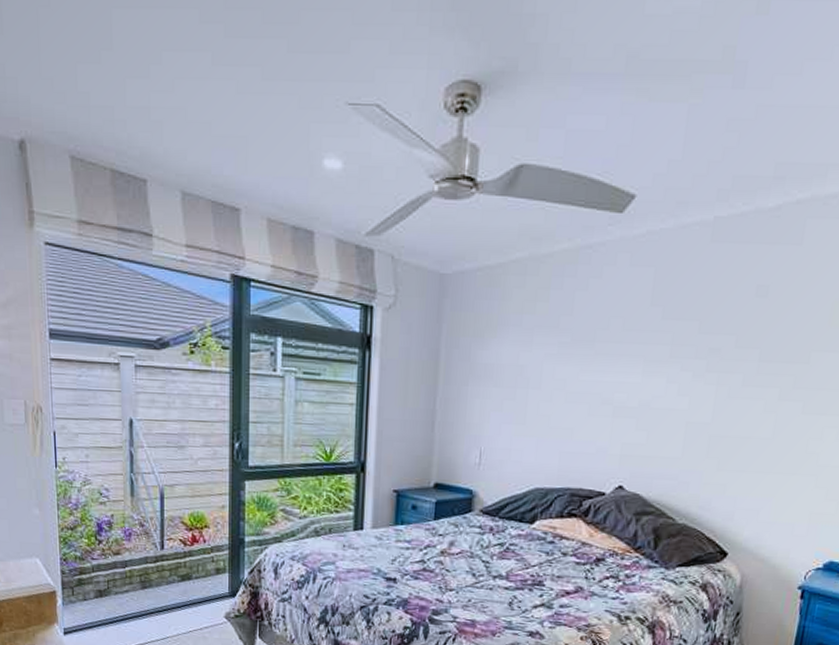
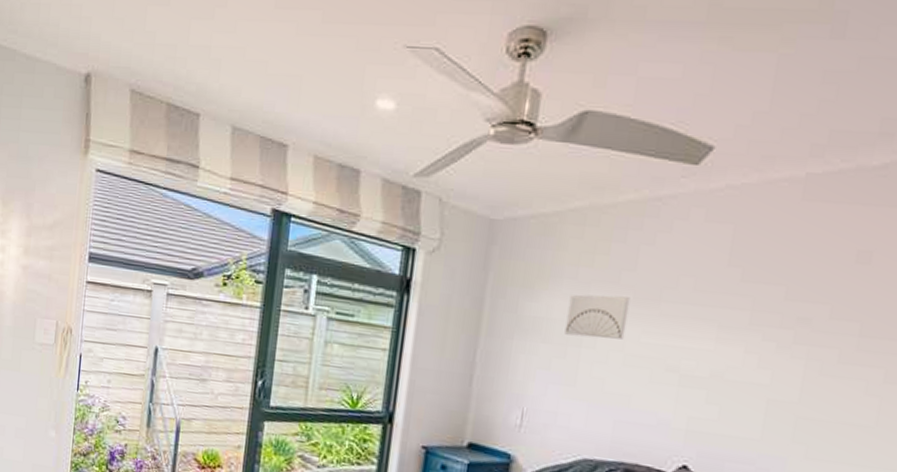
wall art: none [513,338,569,379] -> present [564,294,631,340]

